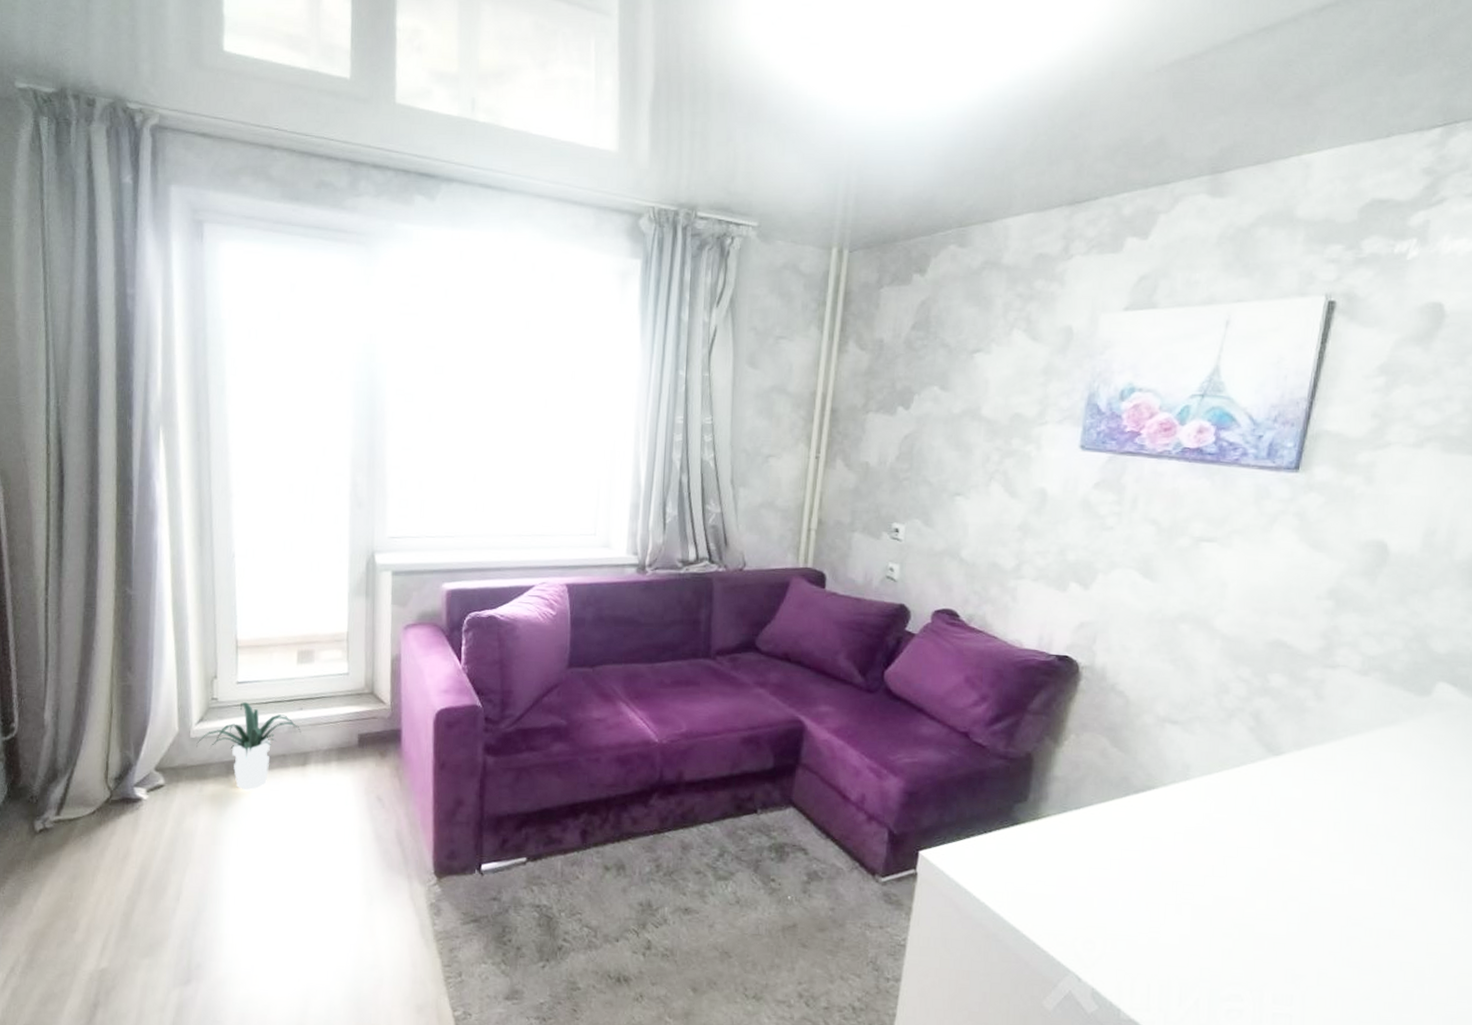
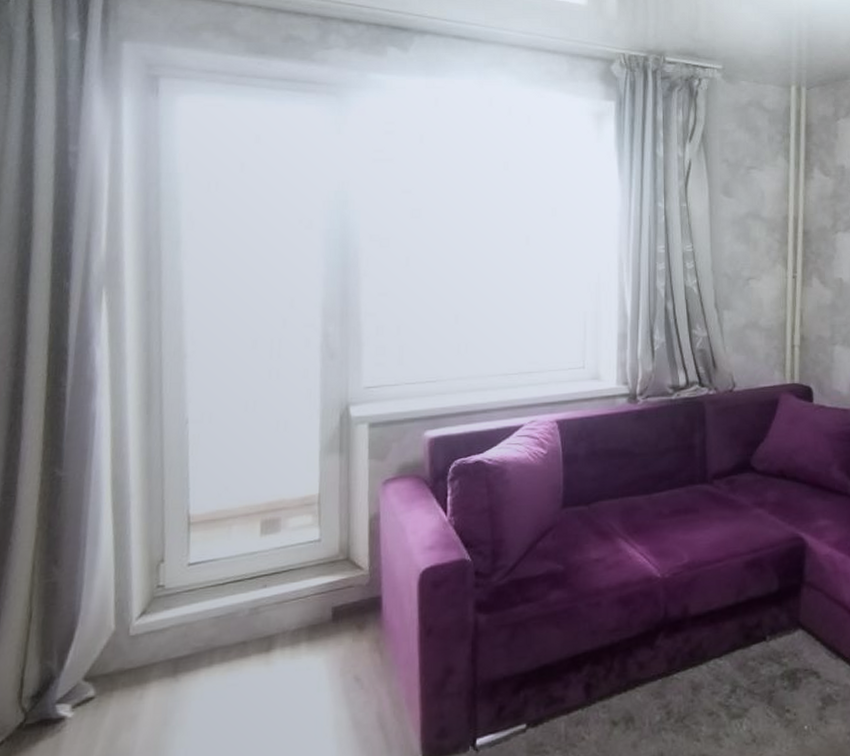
potted plant: present [196,702,301,791] -> none [137,586,265,690]

